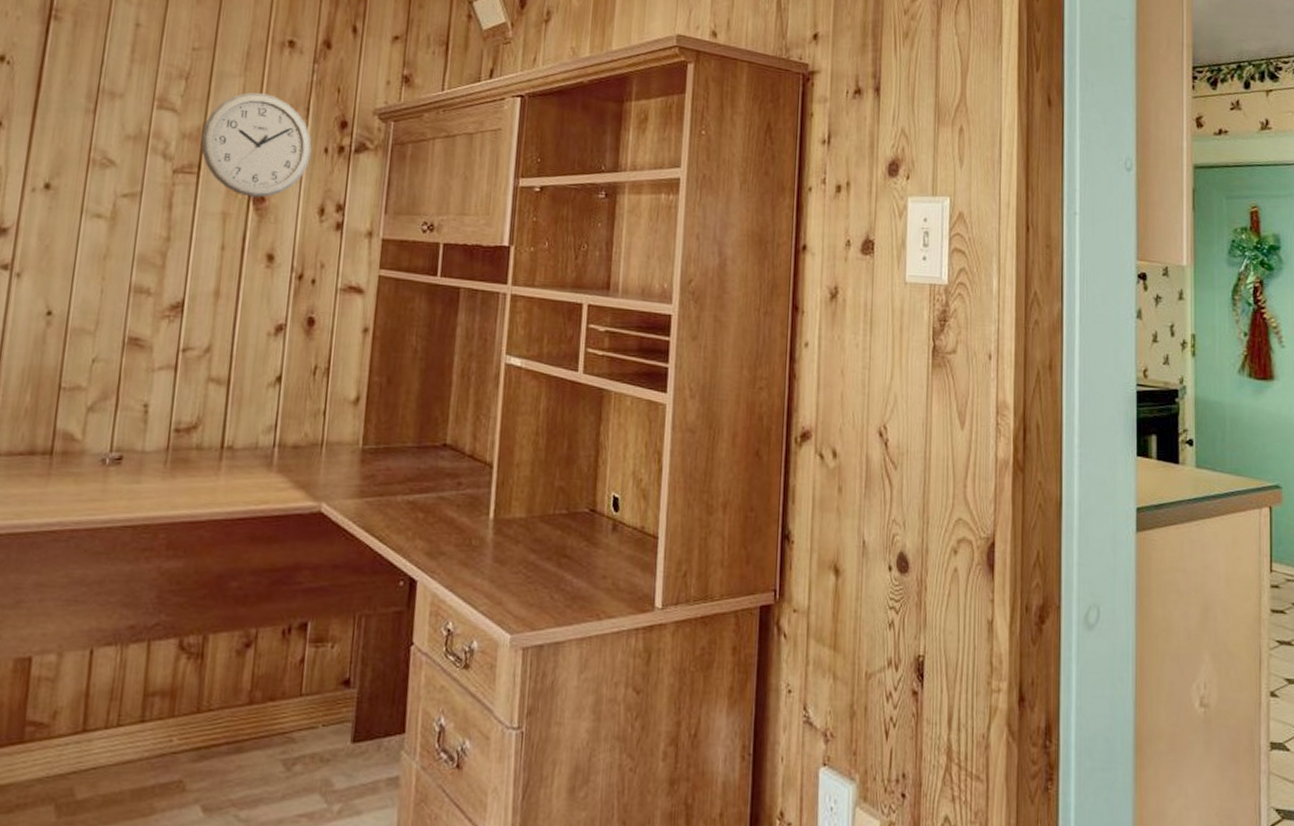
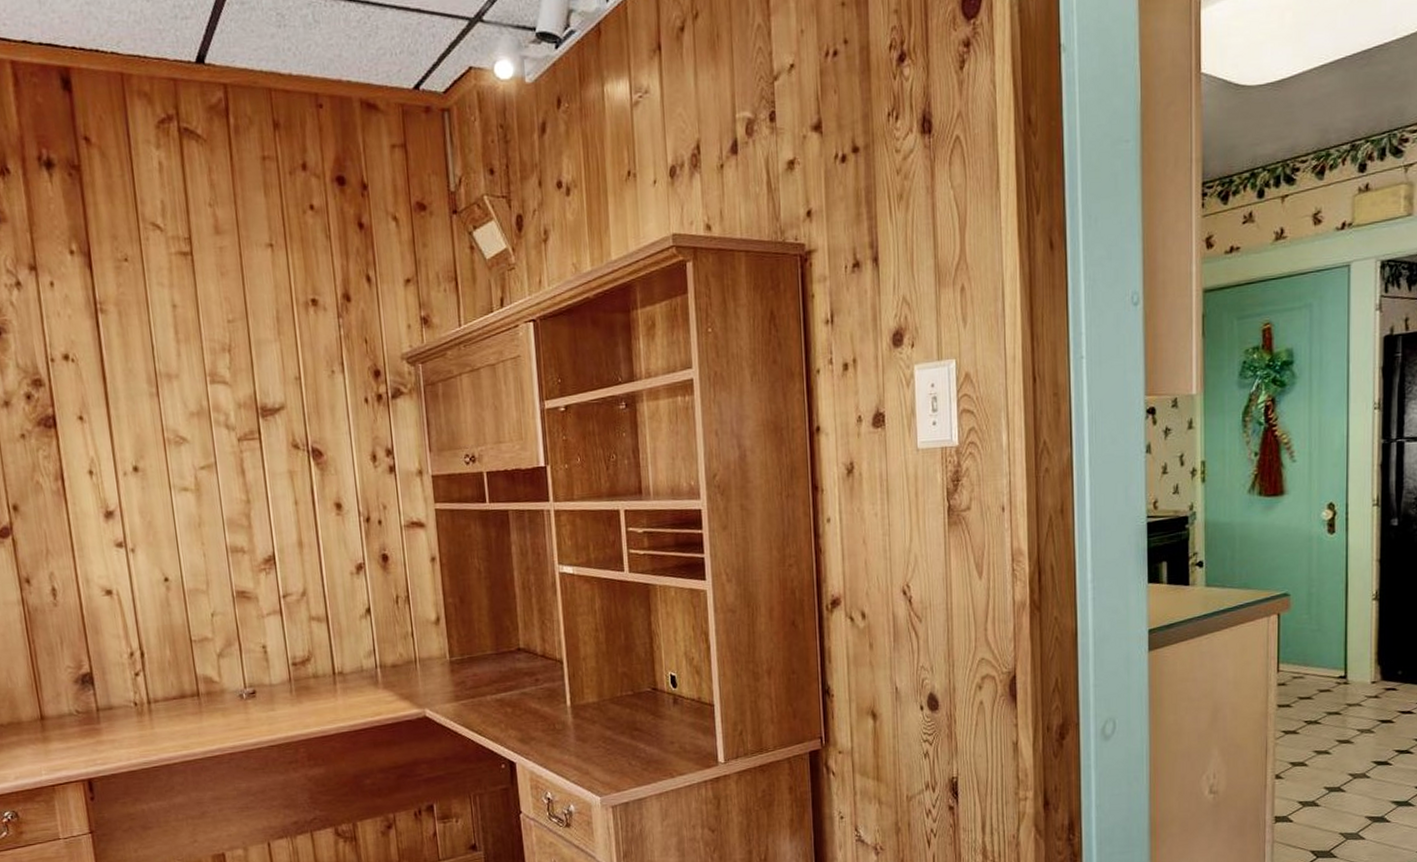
wall clock: present [201,92,312,198] -> none [254,354,354,454]

